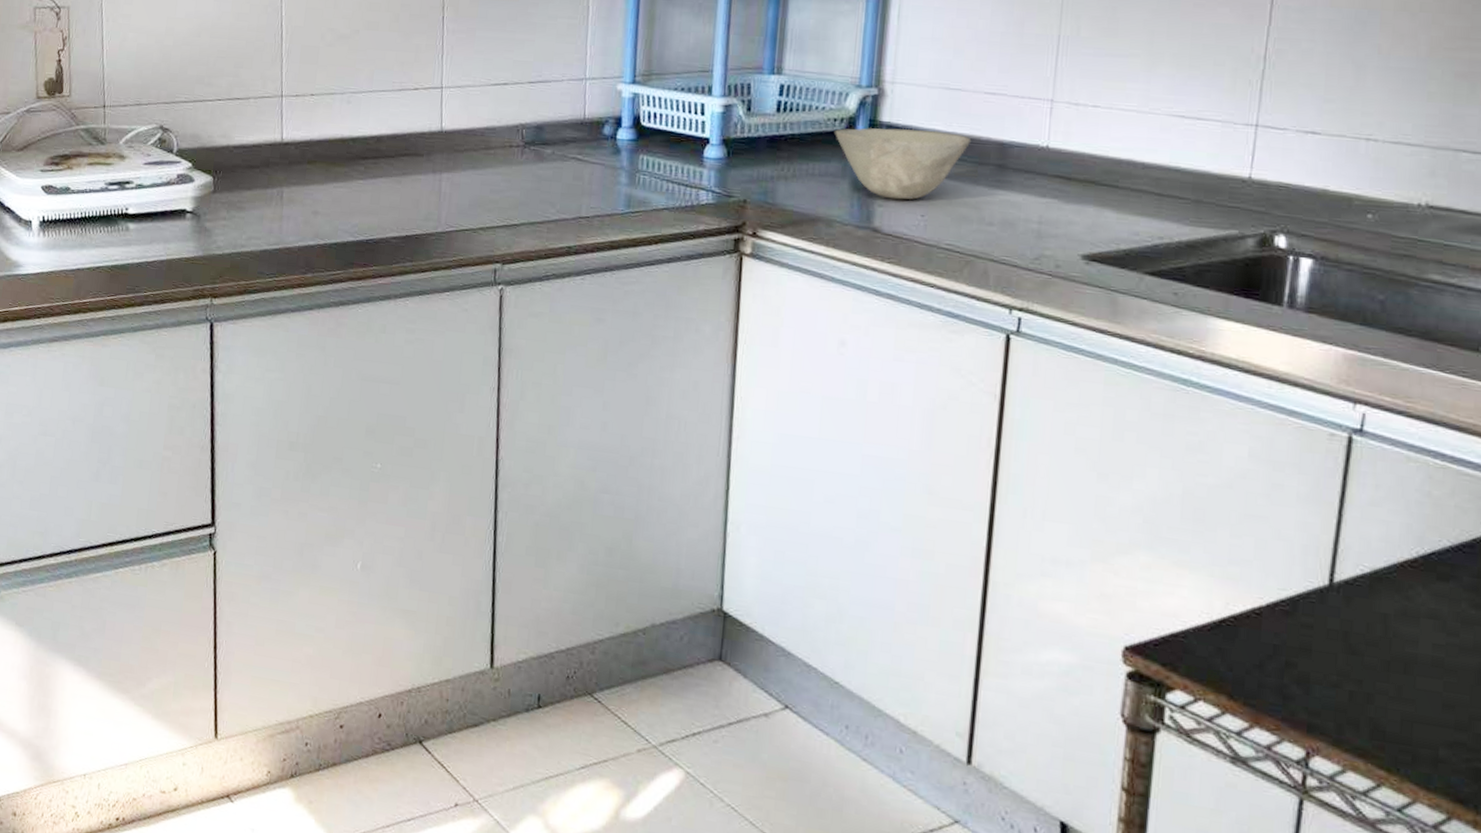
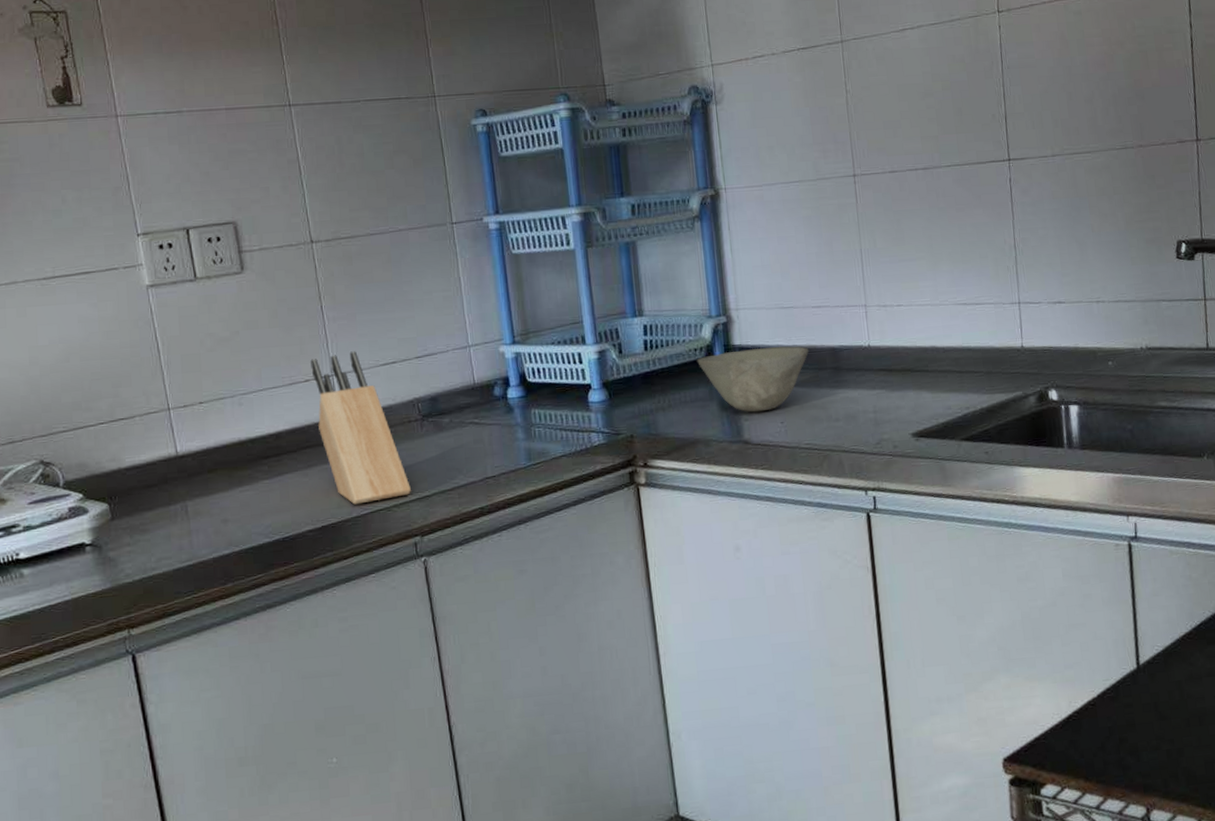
knife block: none [419,66,500,221] -> present [310,351,411,505]

